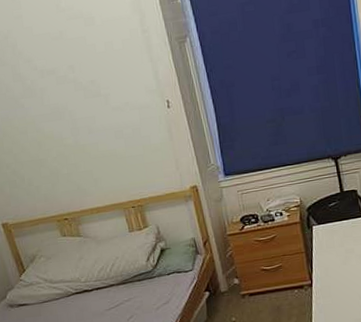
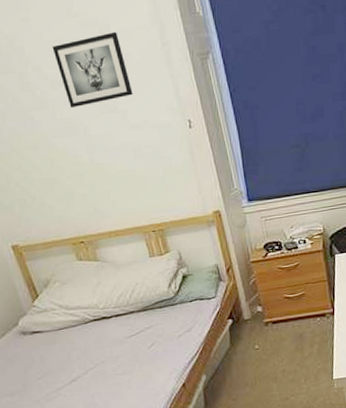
wall art: none [41,22,115,95] -> present [52,31,133,109]

